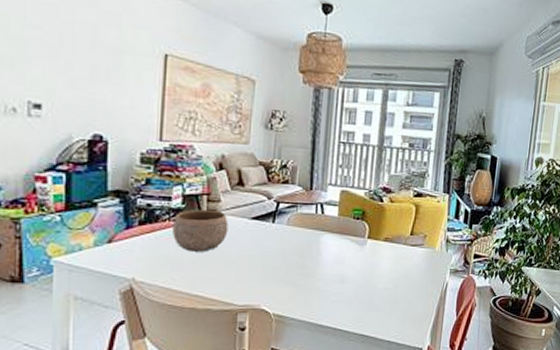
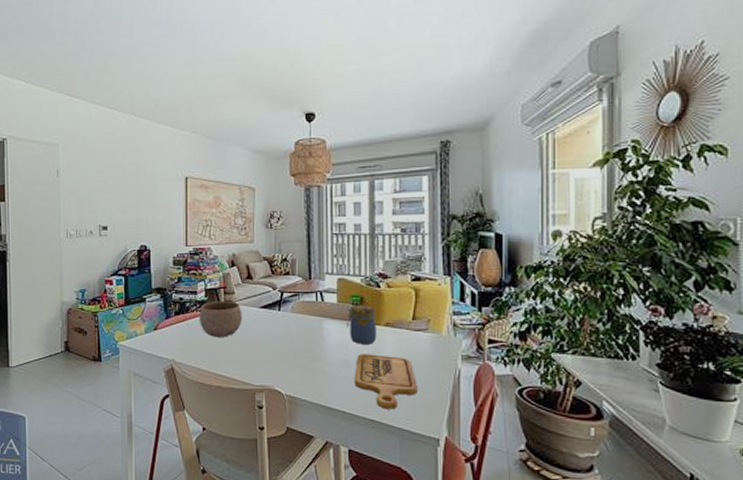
jar: none [346,218,376,259] -> present [347,304,377,344]
cutting board: none [348,269,408,323] -> present [354,354,417,410]

